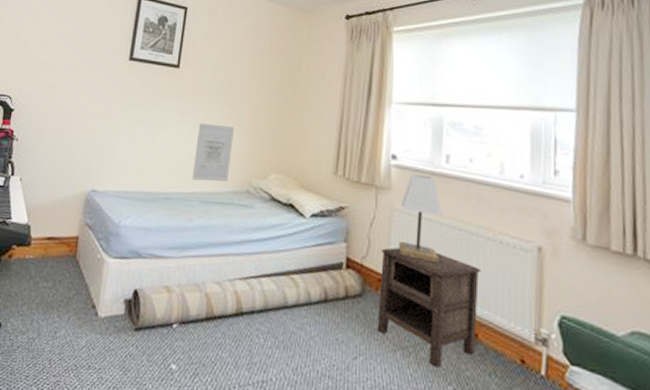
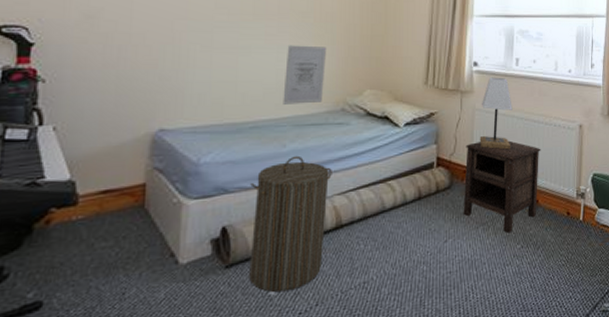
laundry hamper: none [154,231,235,369] -> present [249,155,332,293]

